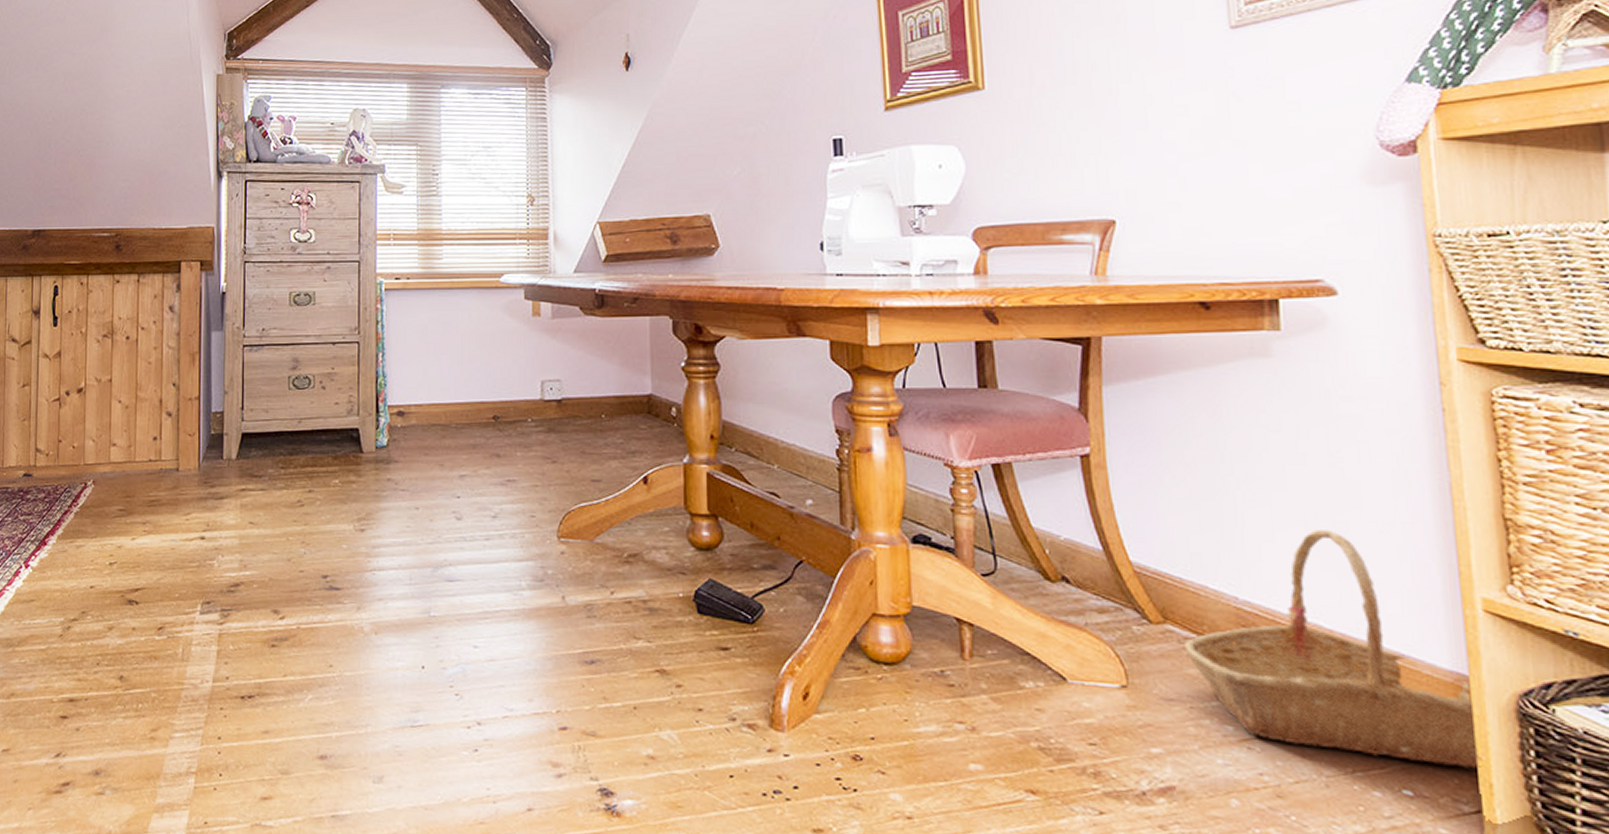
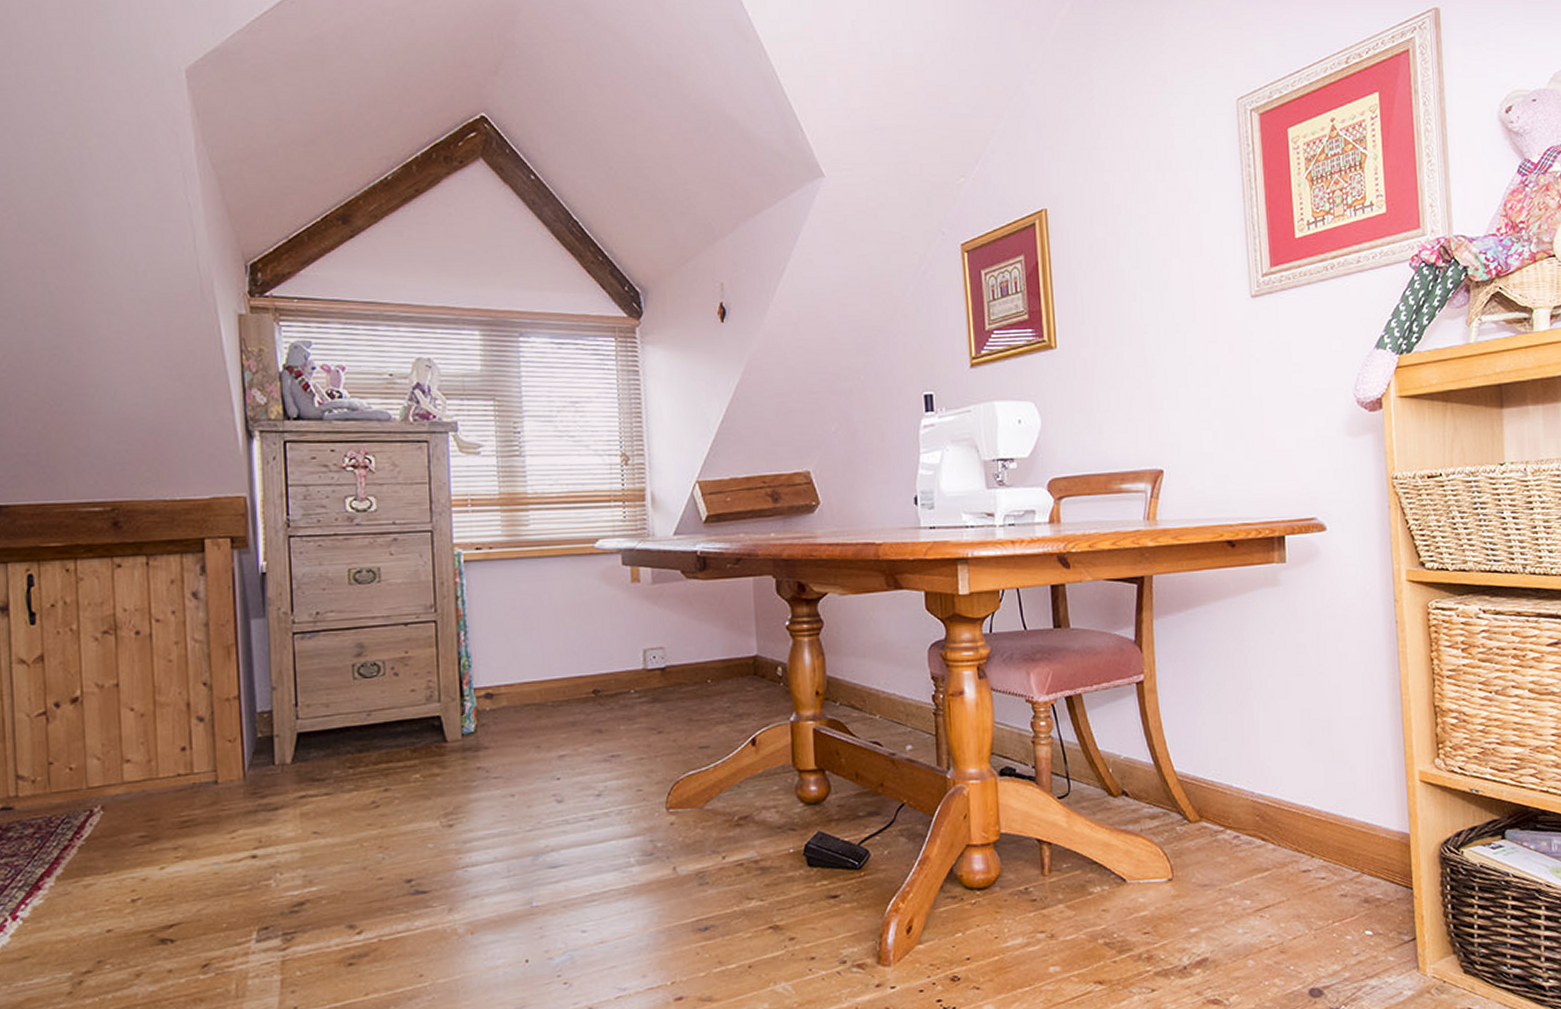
basket: present [1184,530,1481,769] -> none [1215,728,1416,908]

